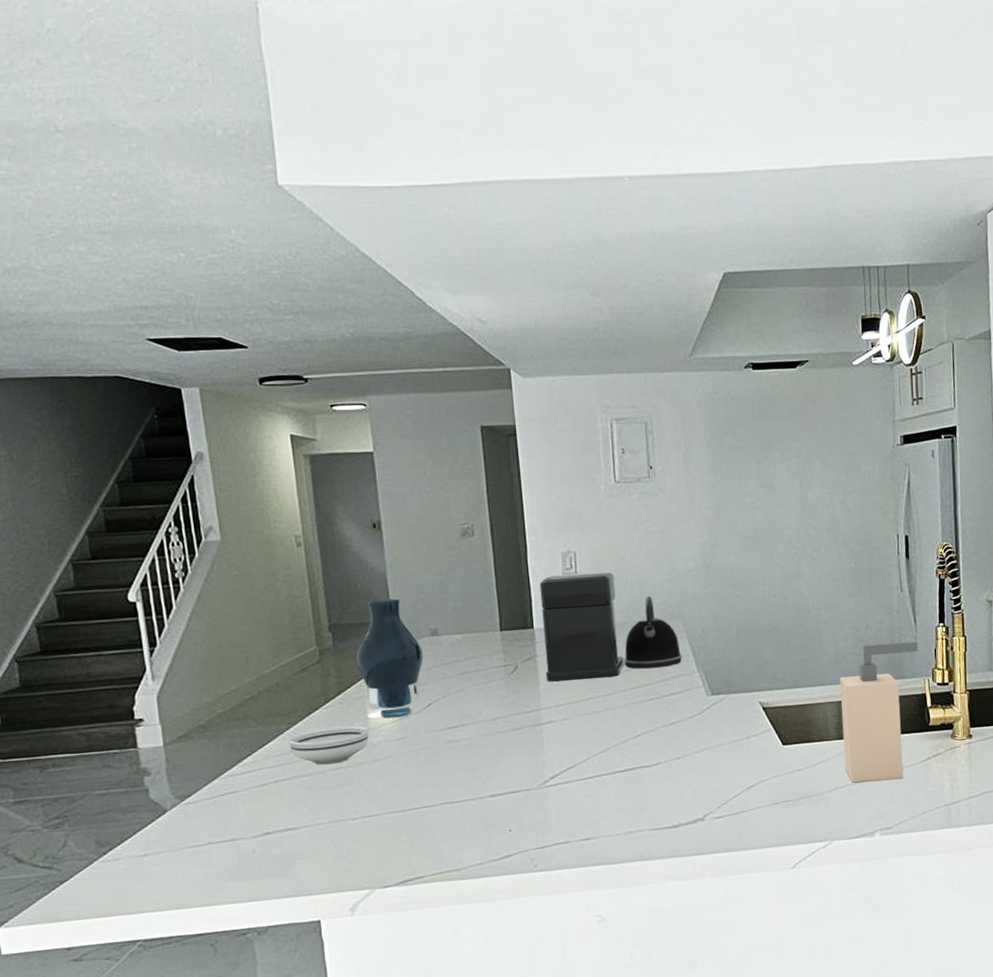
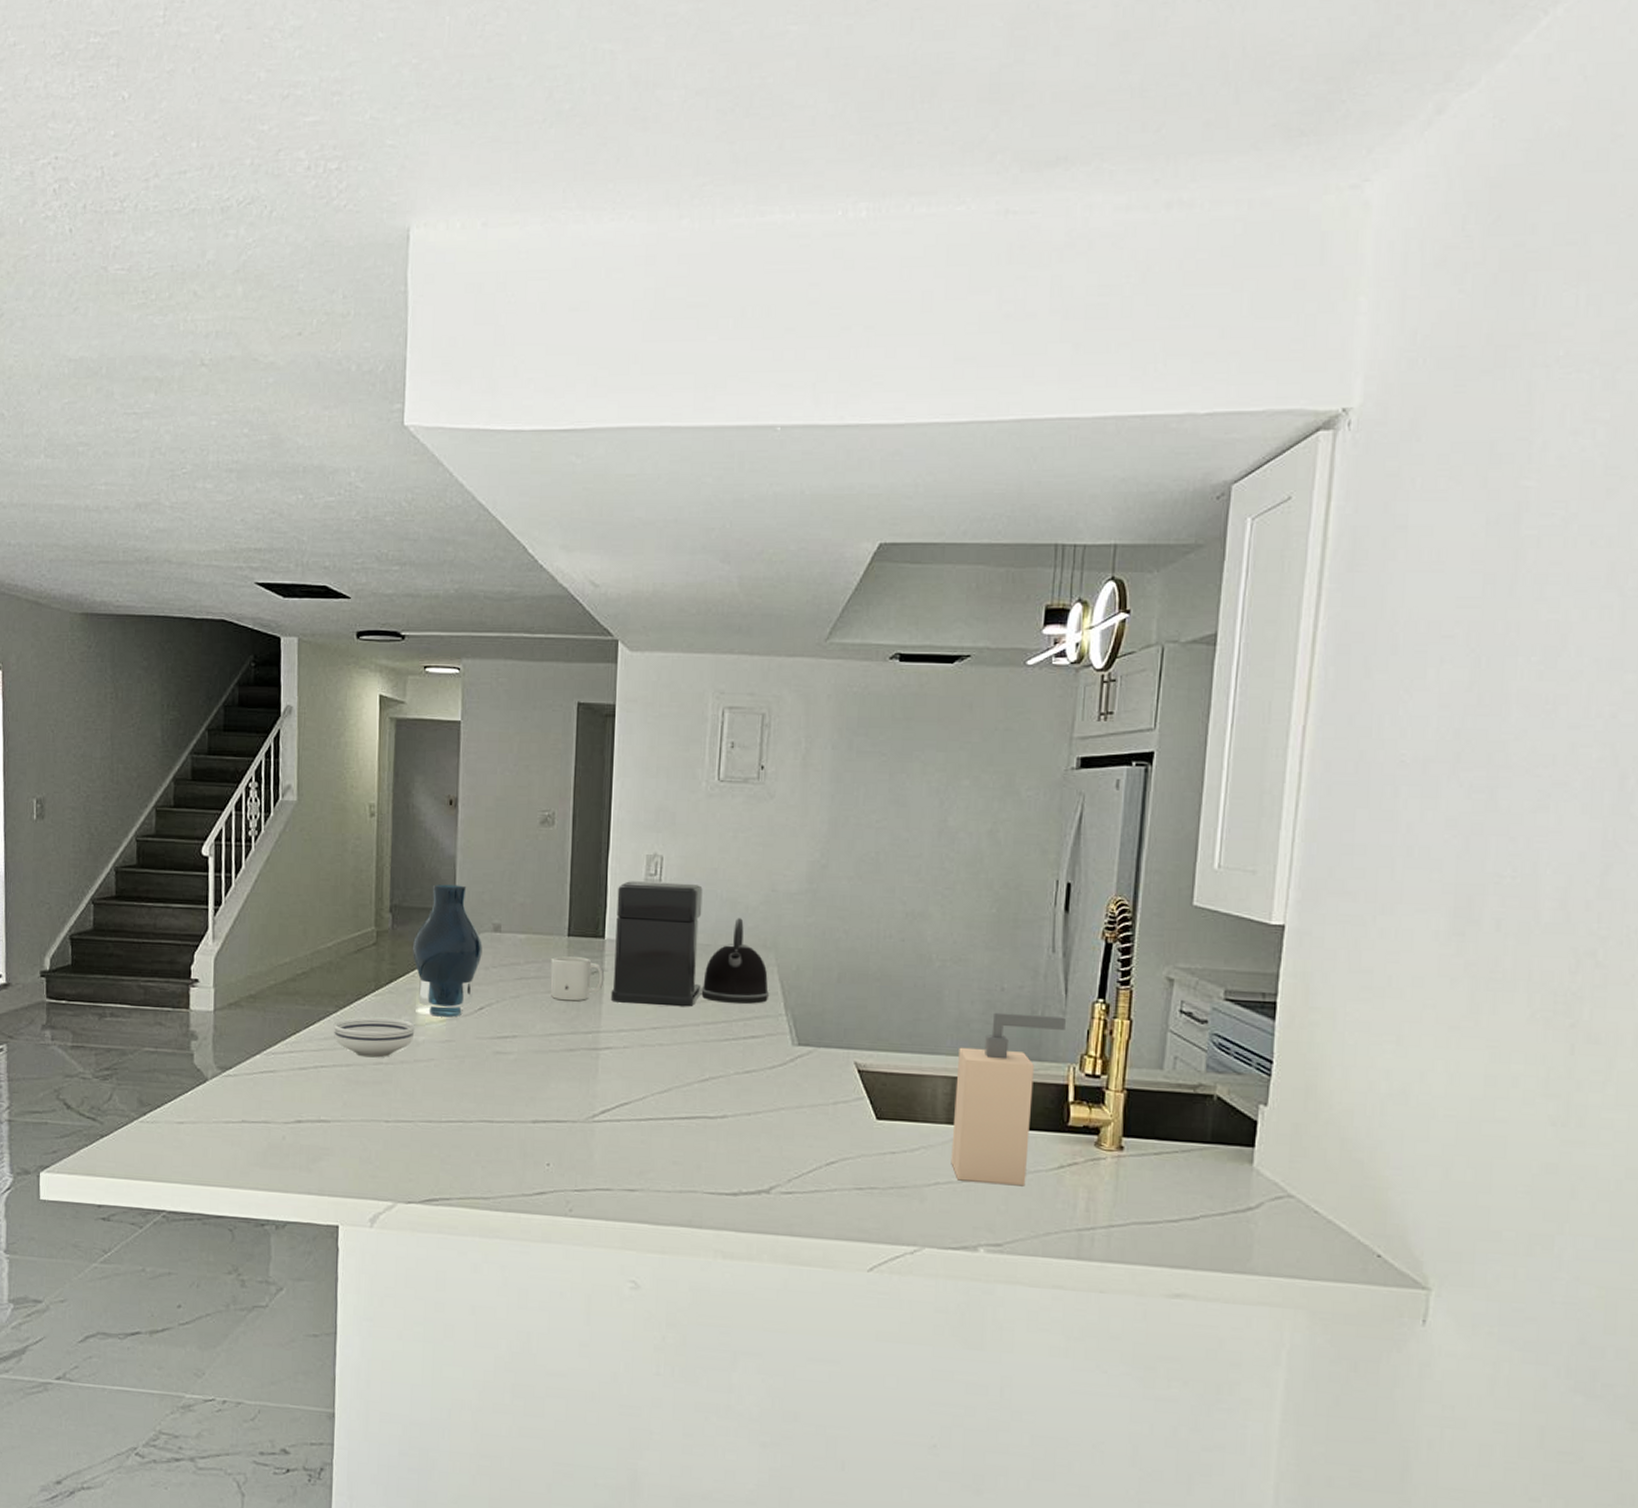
mug: none [488,647,539,688] -> present [550,956,605,1002]

